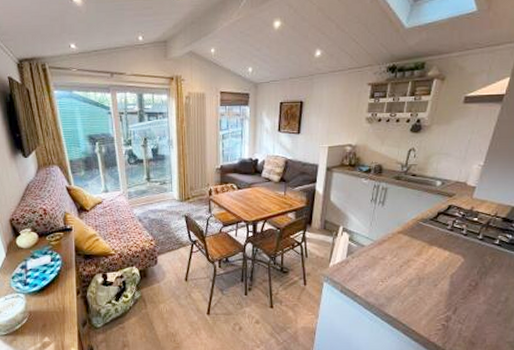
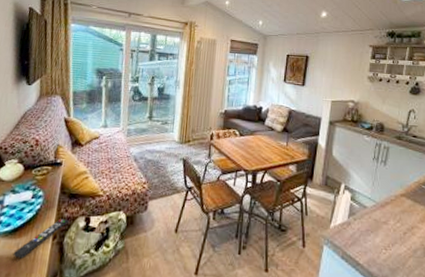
remote control: none [45,276,88,312] -> present [13,218,69,259]

